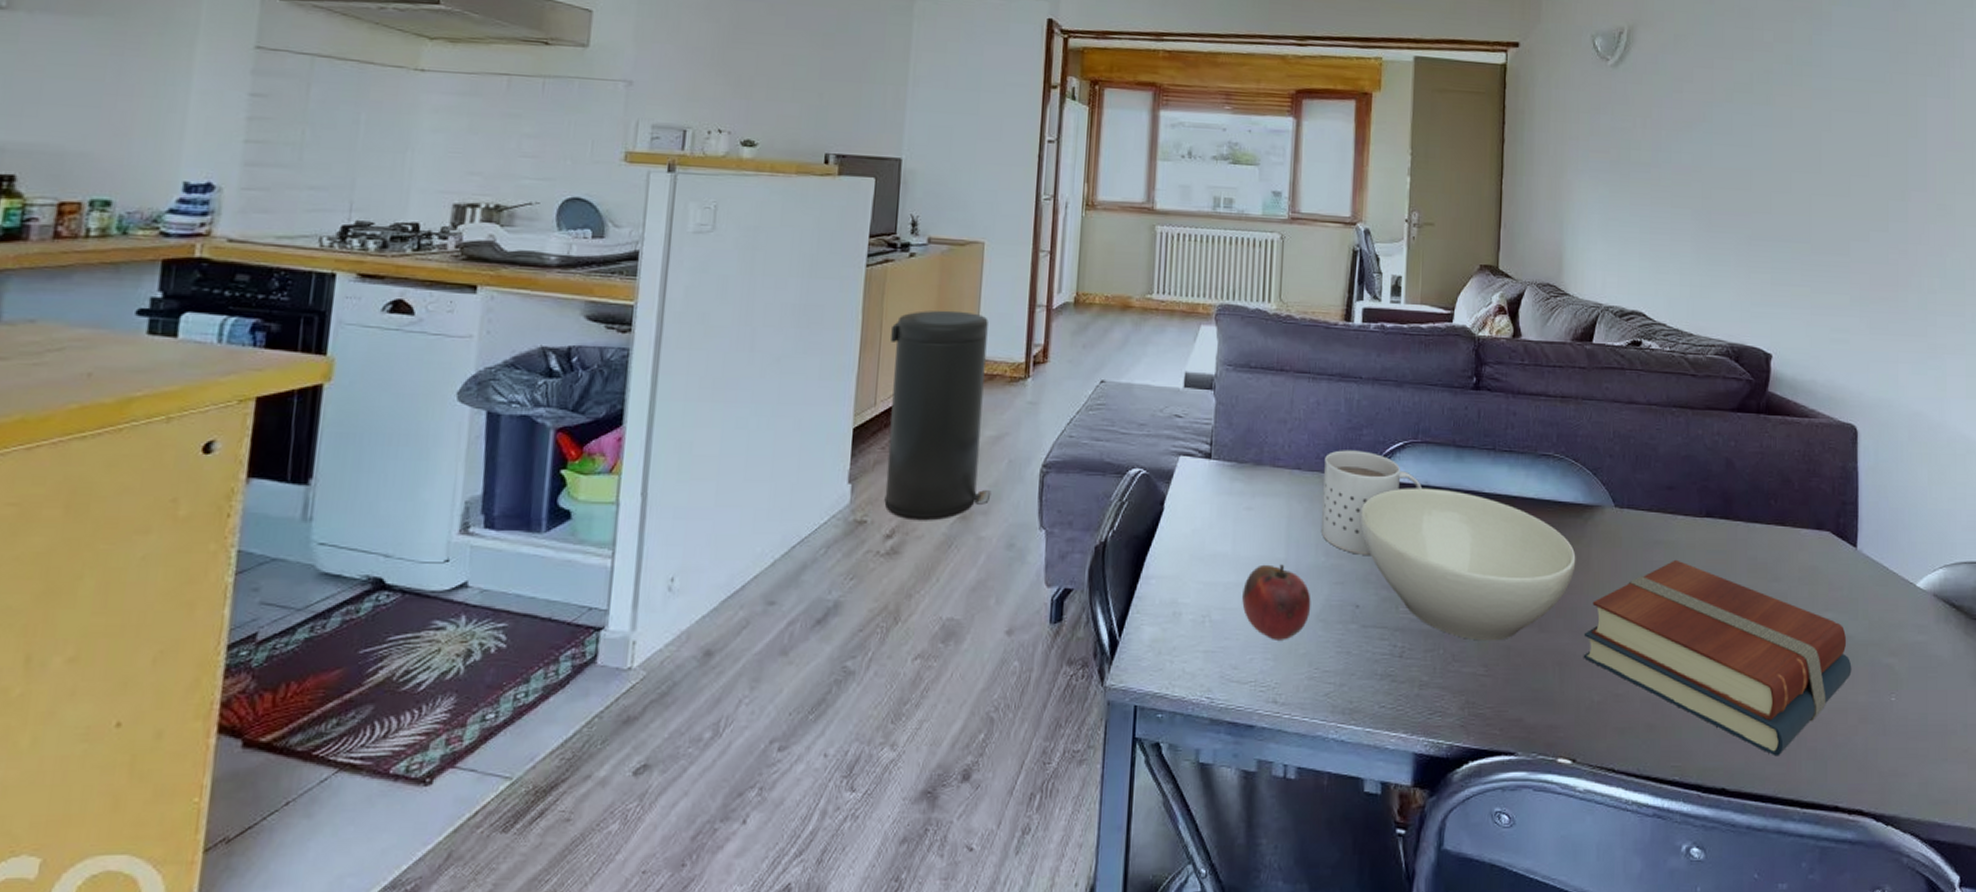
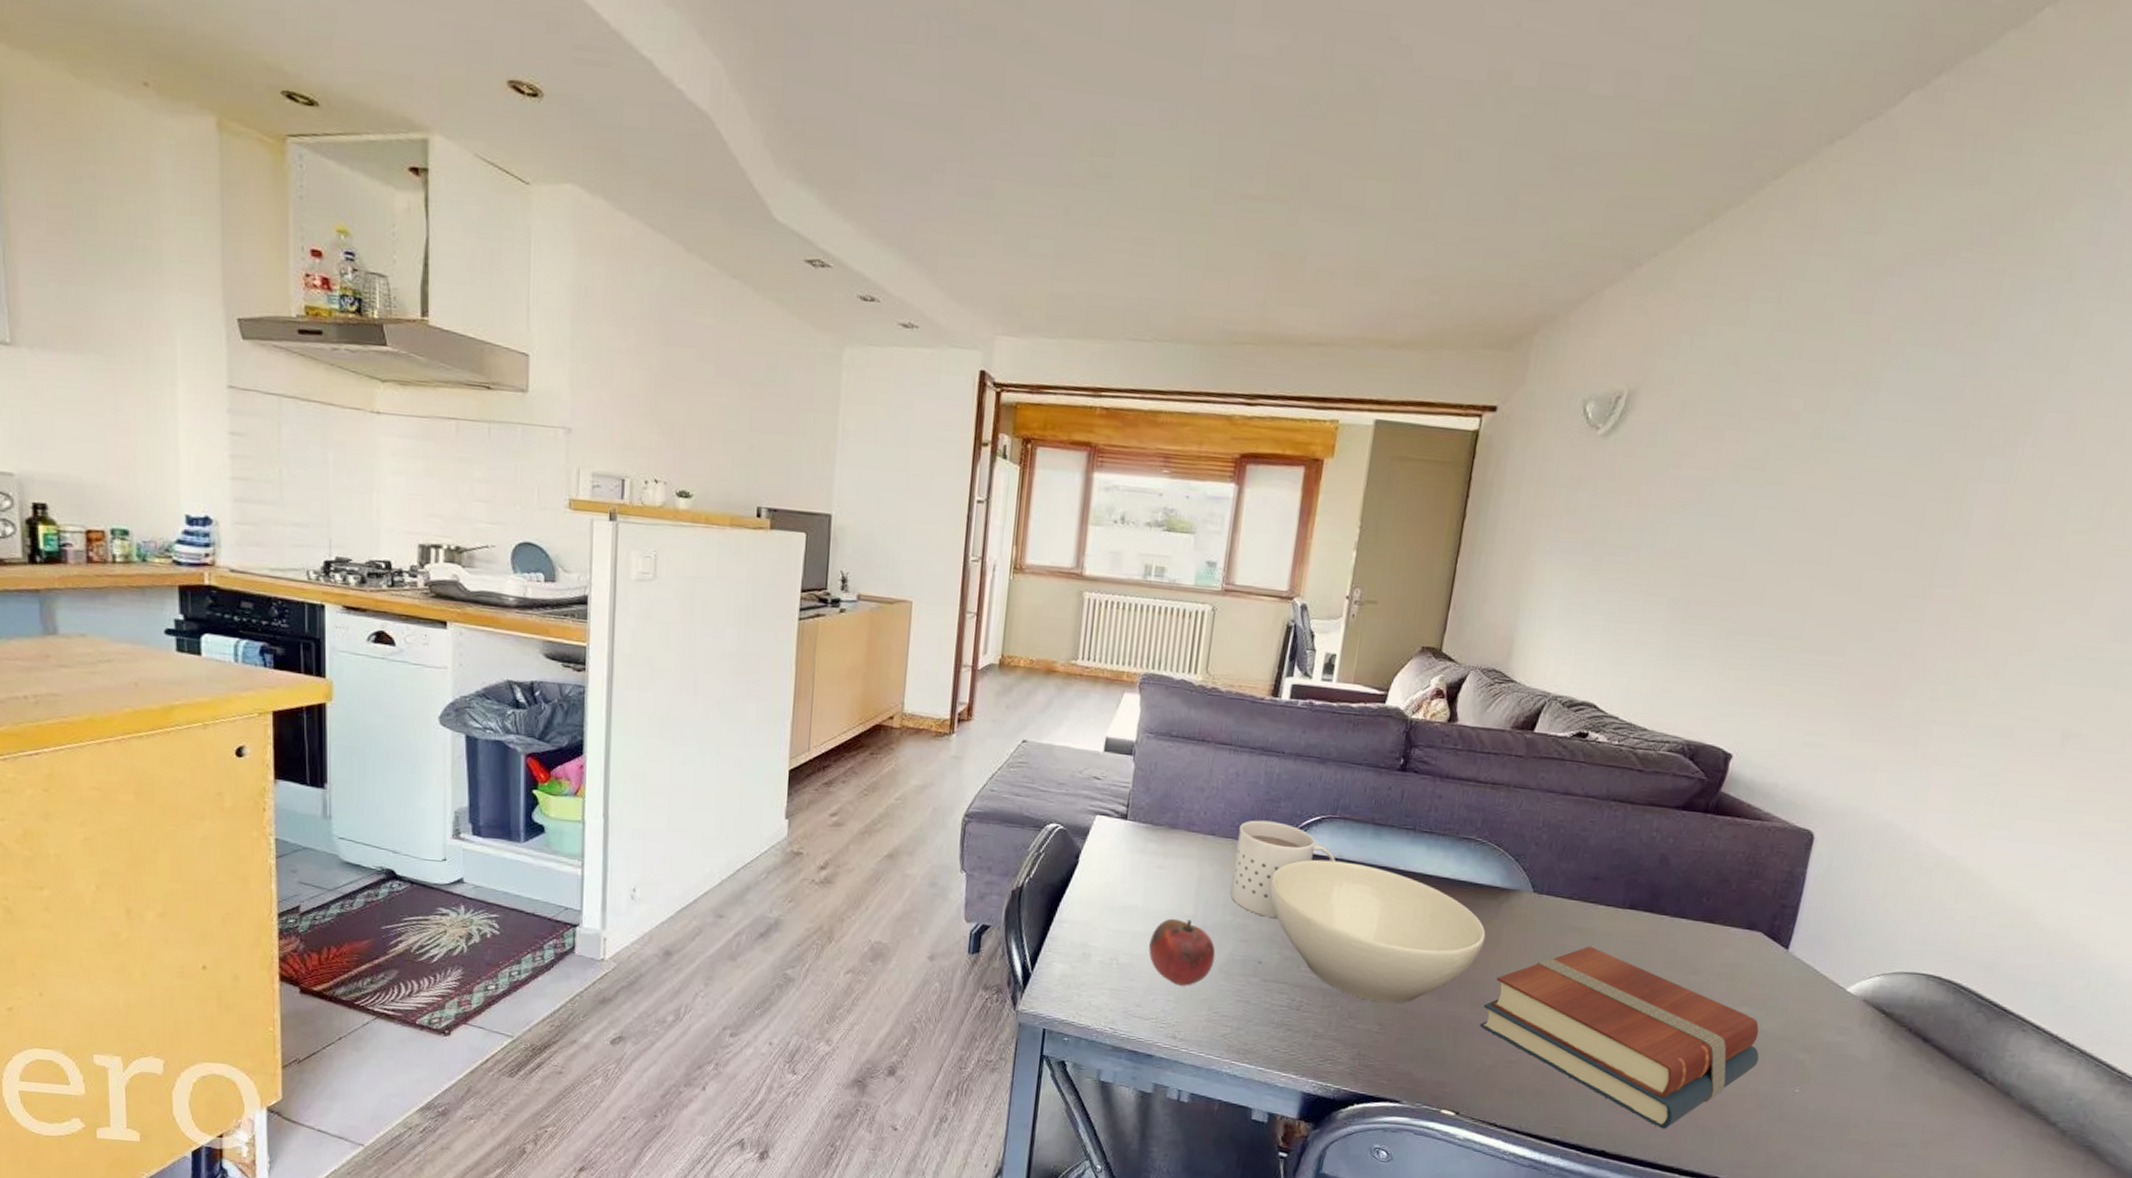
pedal bin: present [884,310,990,521] -> none [818,665,915,858]

